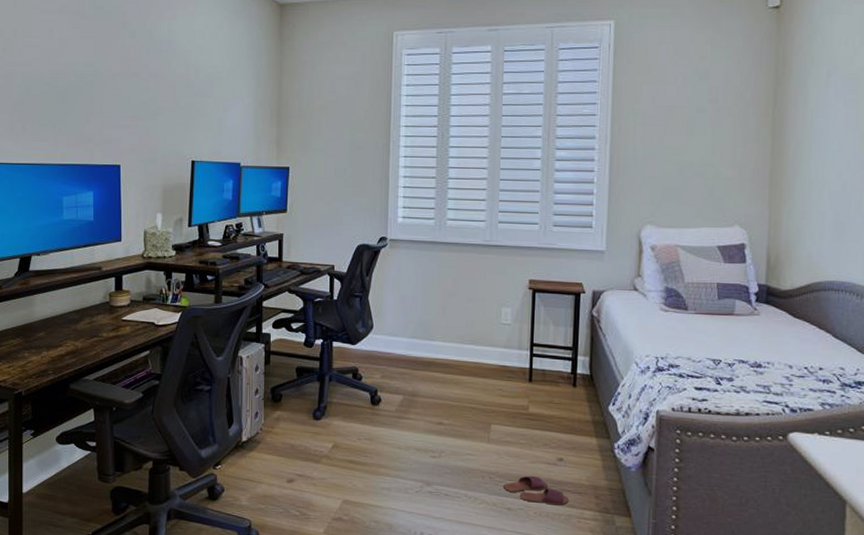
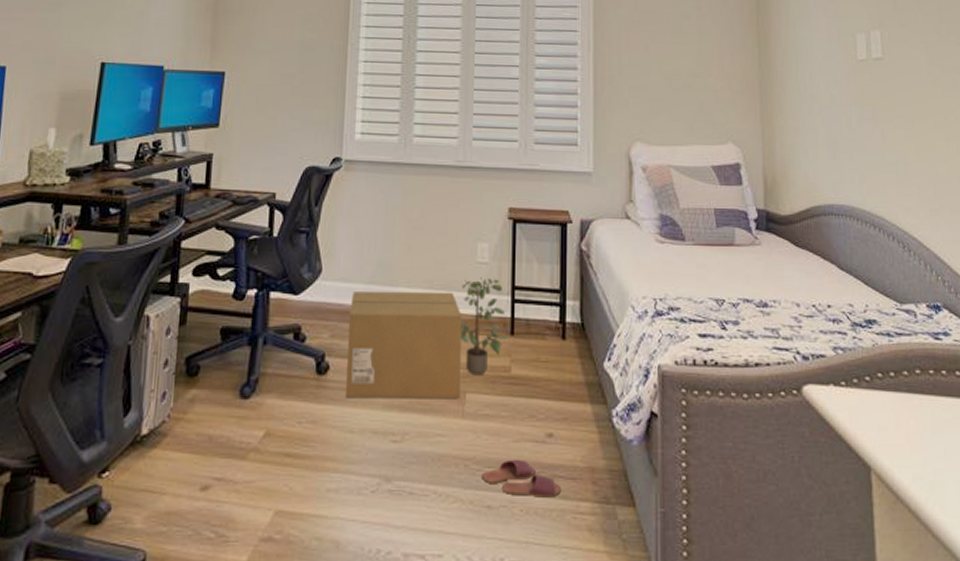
box: none [394,344,488,428] -> present [345,291,462,399]
potted plant: none [486,335,529,412] -> present [460,277,511,376]

